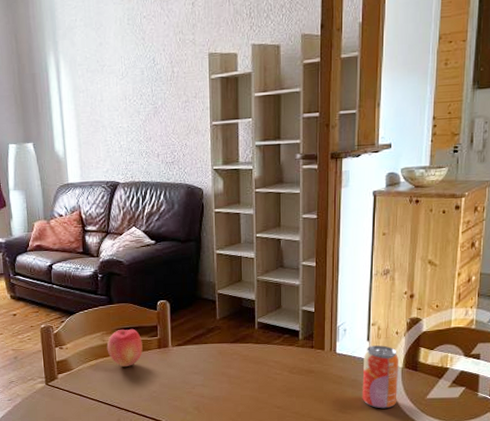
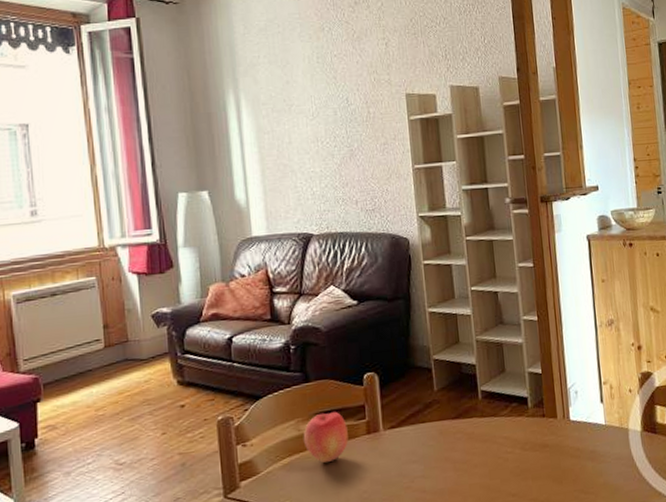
beverage can: present [362,345,398,409] -> none [599,406,640,483]

